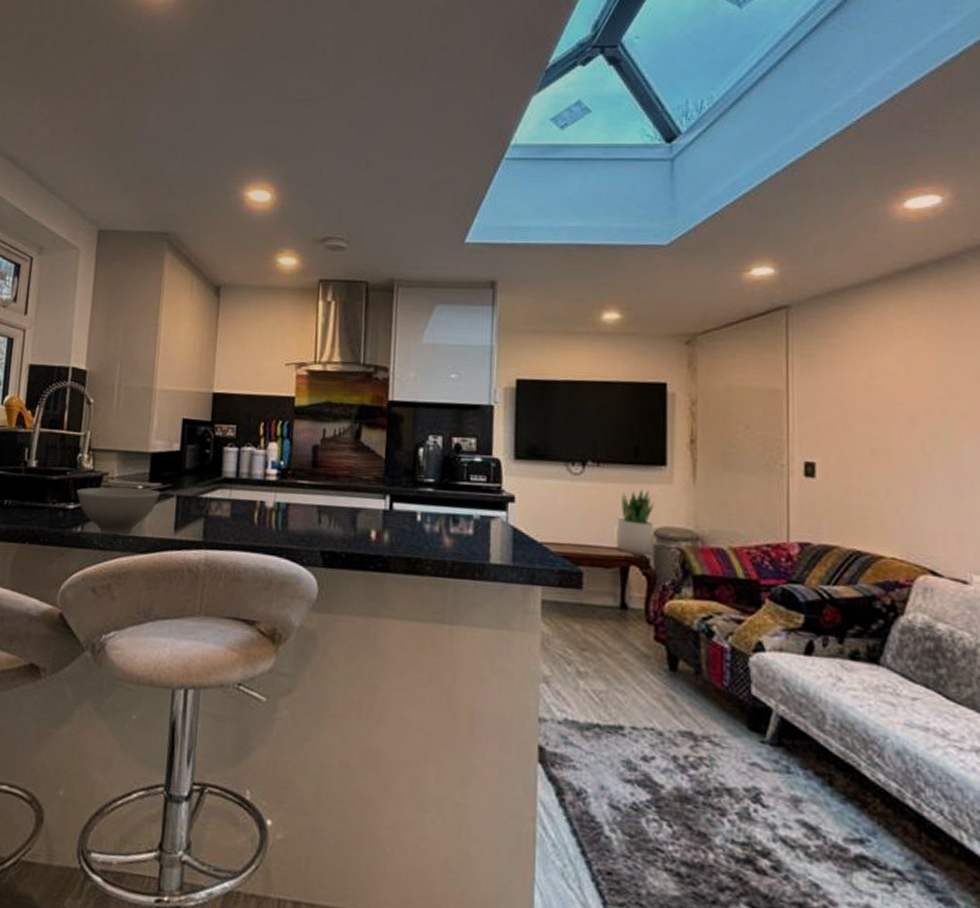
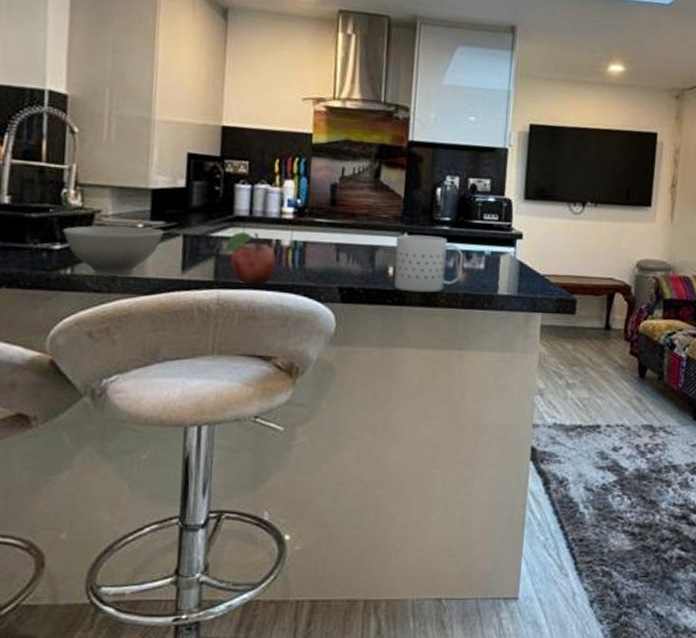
fruit: none [215,494,261,547] -> present [227,232,277,285]
mug: none [376,496,451,559] -> present [394,234,464,293]
planter: present [616,489,655,557] -> none [605,227,639,285]

